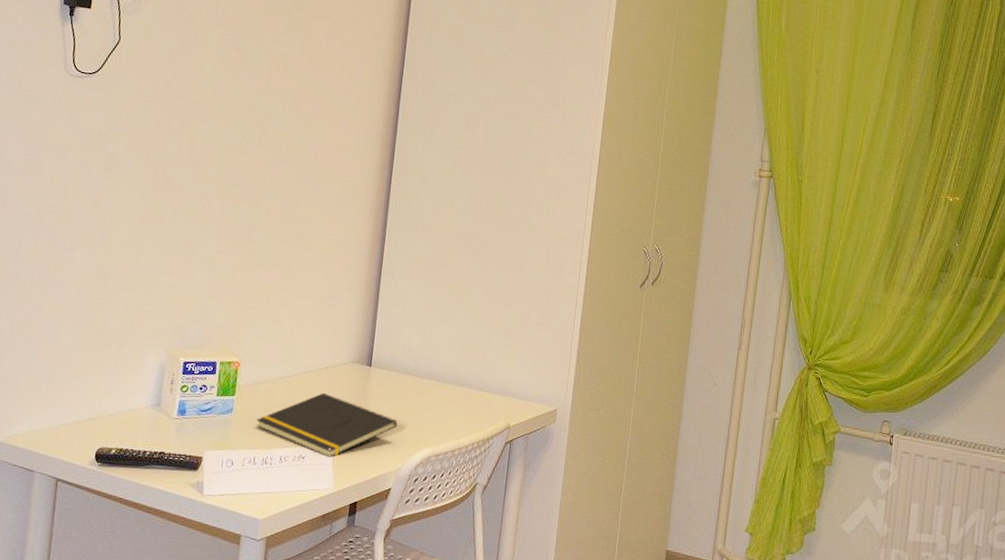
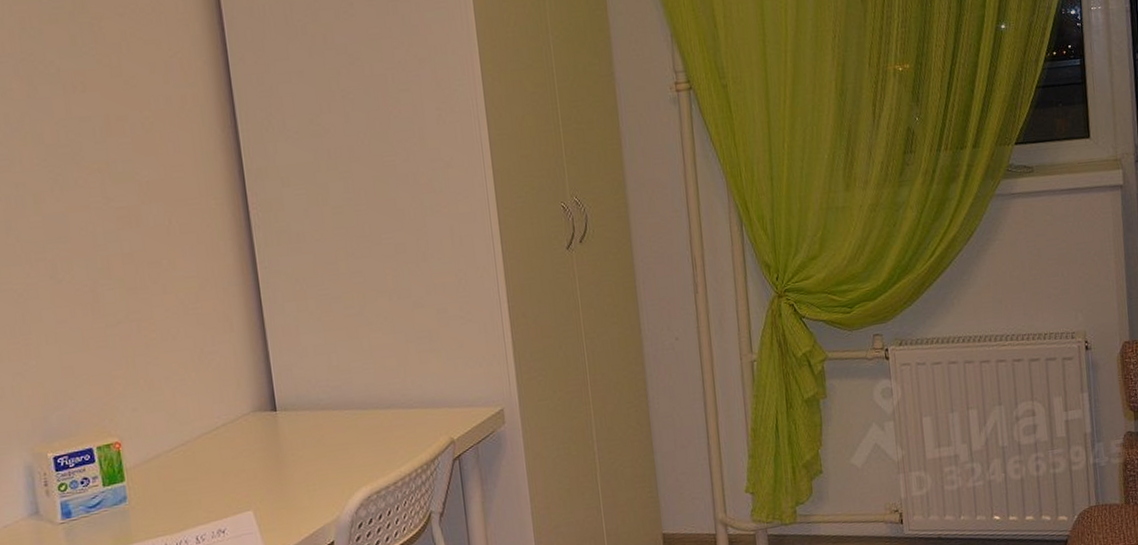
notepad: present [256,392,398,458] -> none [157,453,324,525]

